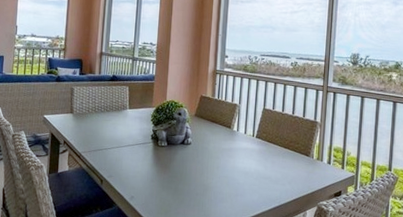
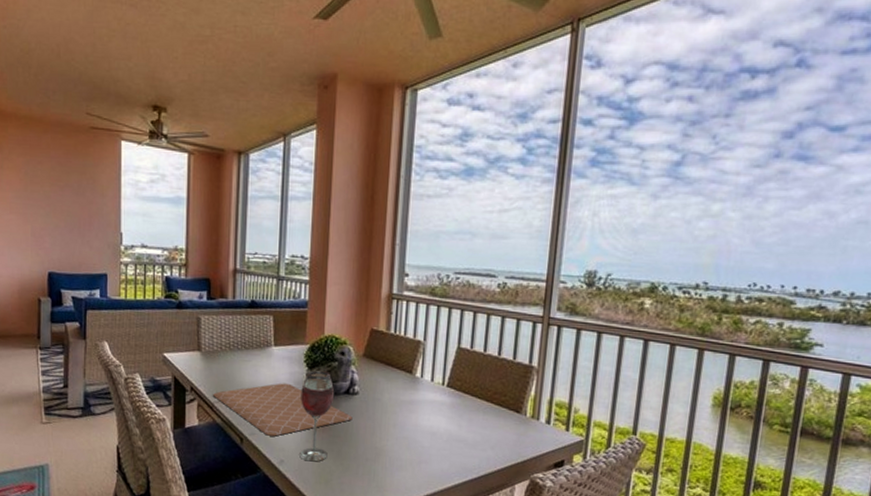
placemat: none [81,136,187,178] -> present [213,383,353,437]
wineglass: none [146,127,174,197] -> present [299,370,335,462]

